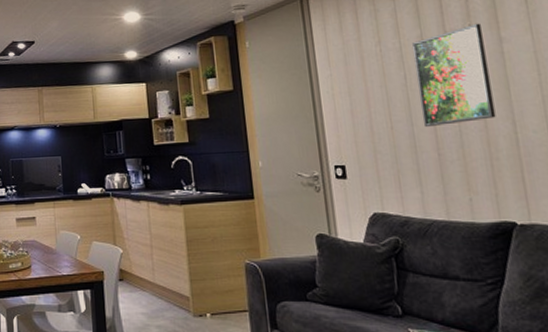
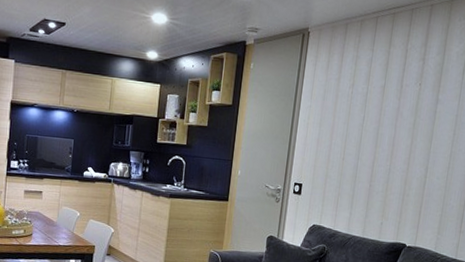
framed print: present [412,23,496,128] -> none [366,83,428,164]

